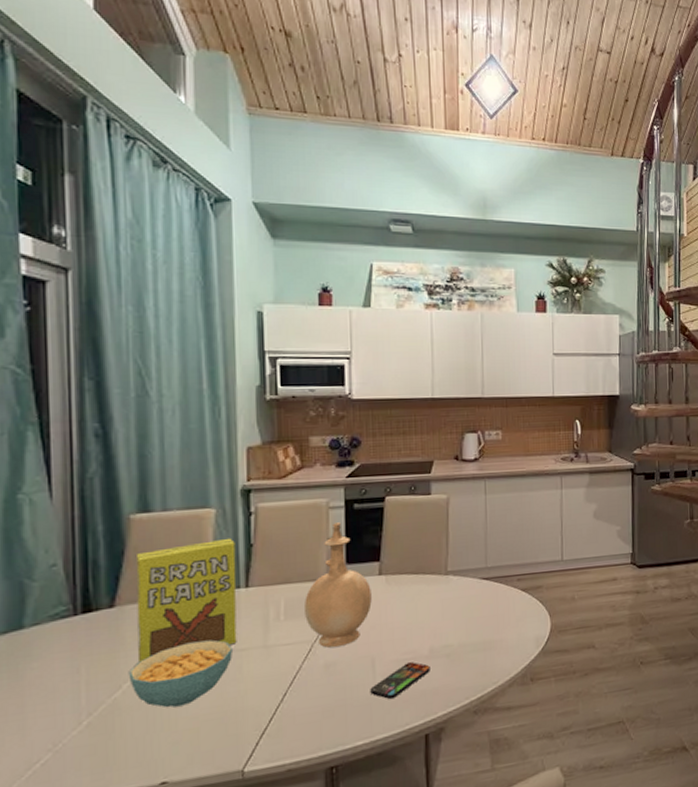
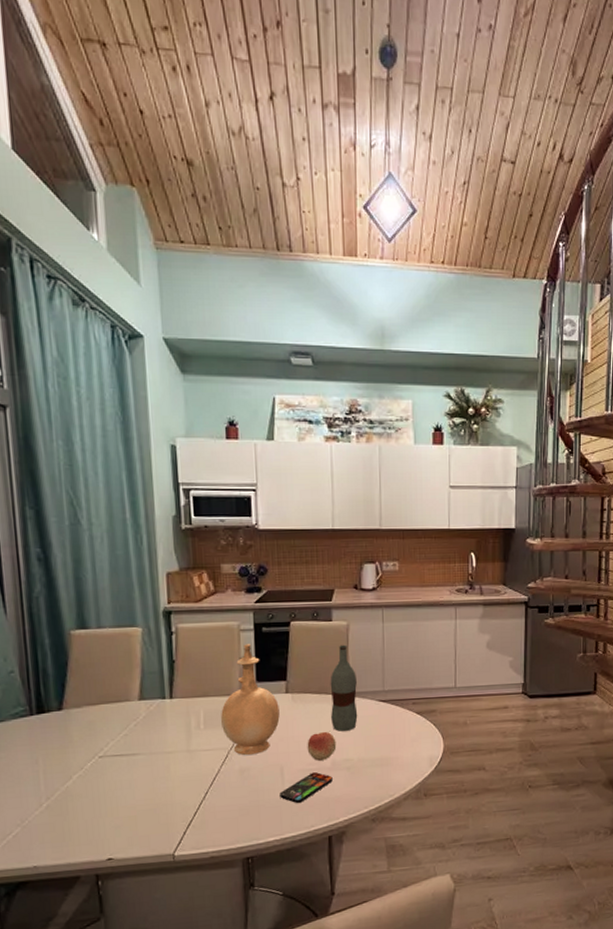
cereal bowl: present [128,639,232,708] -> none [76,742,161,798]
cereal box: present [136,538,237,663] -> none [77,654,165,758]
fruit: none [402,615,435,649] -> present [307,731,337,761]
bottle: none [428,519,459,615] -> present [330,644,358,731]

